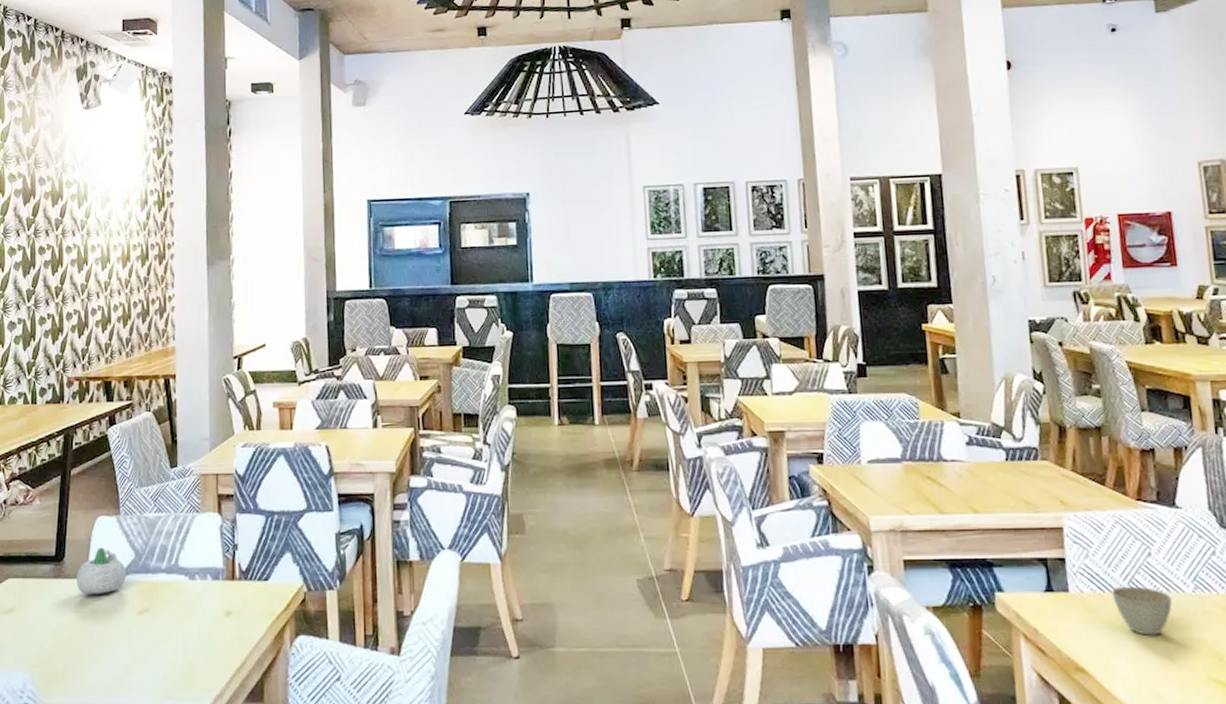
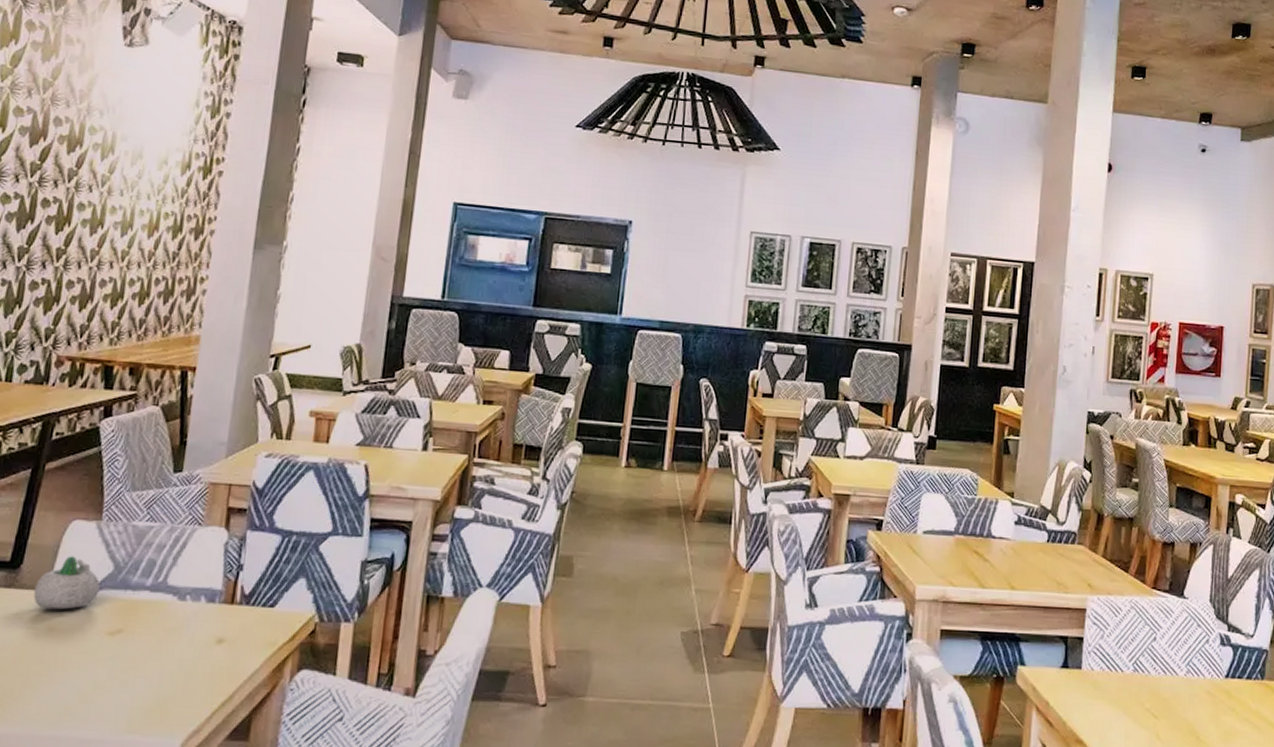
cup: present [1111,586,1172,636] -> none [1118,666,1166,714]

